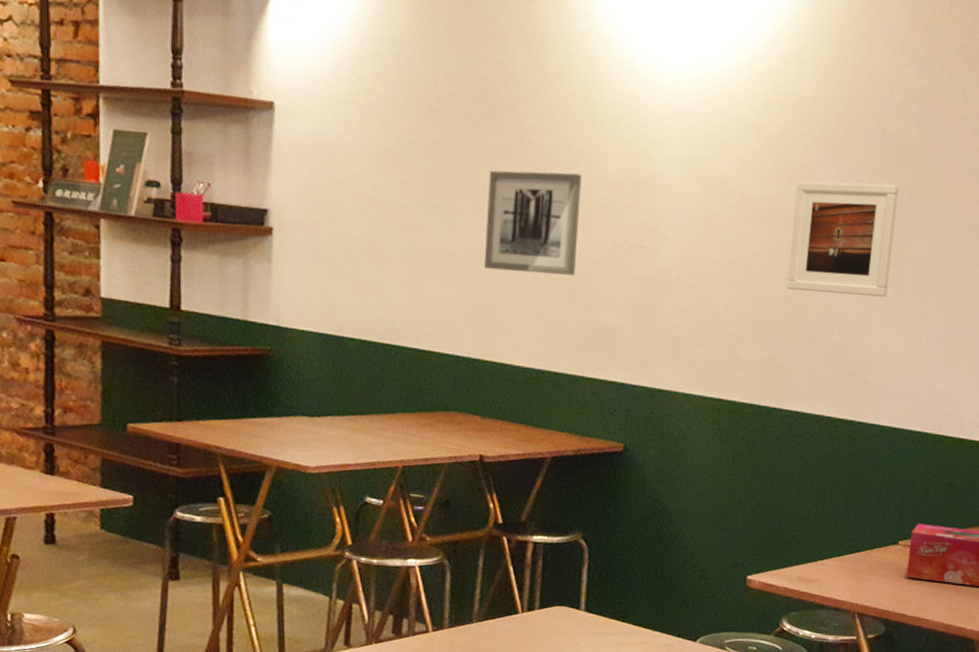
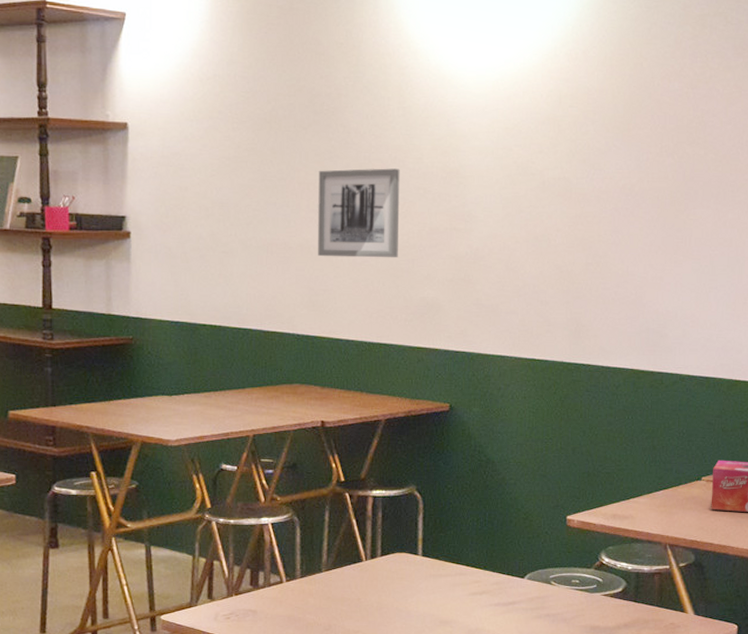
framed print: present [787,181,899,297] -> none [587,161,681,260]

